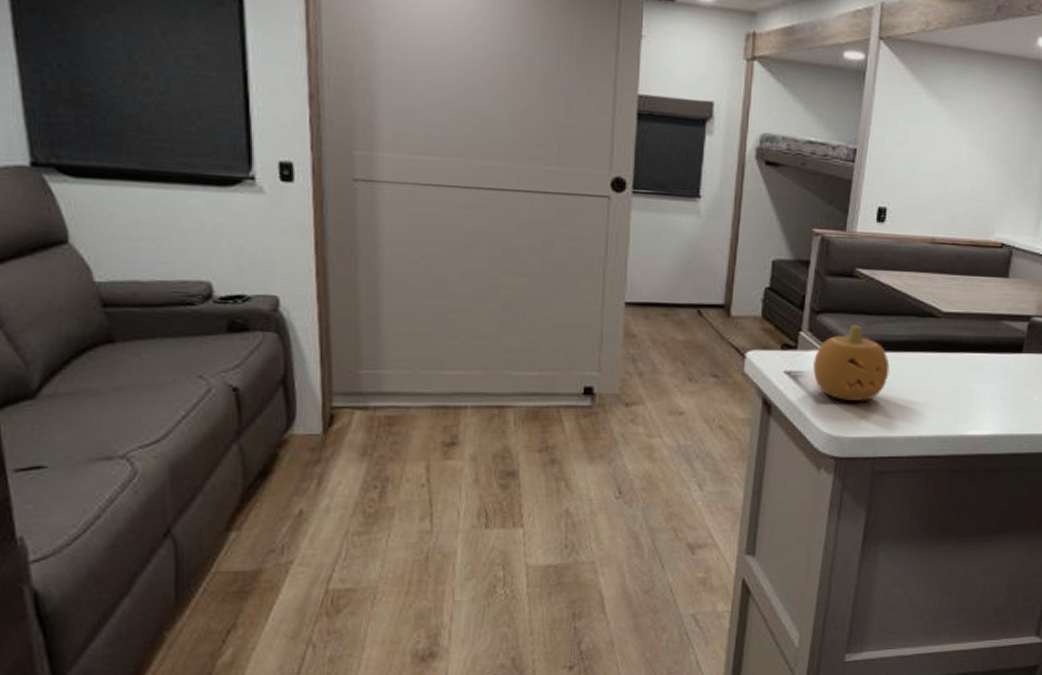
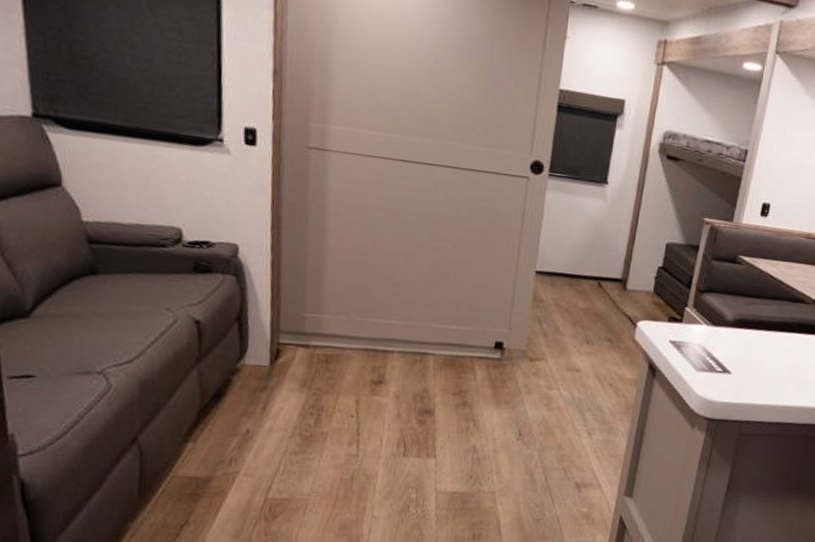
fruit: present [813,325,890,402] -> none [694,304,762,372]

